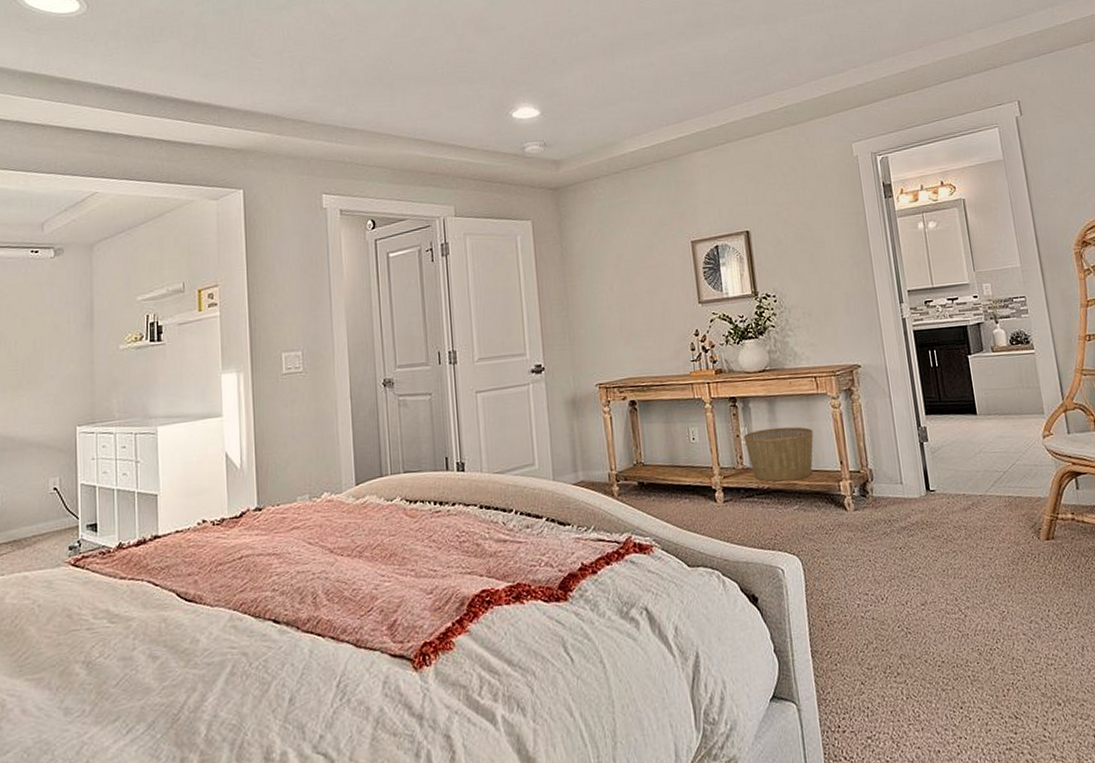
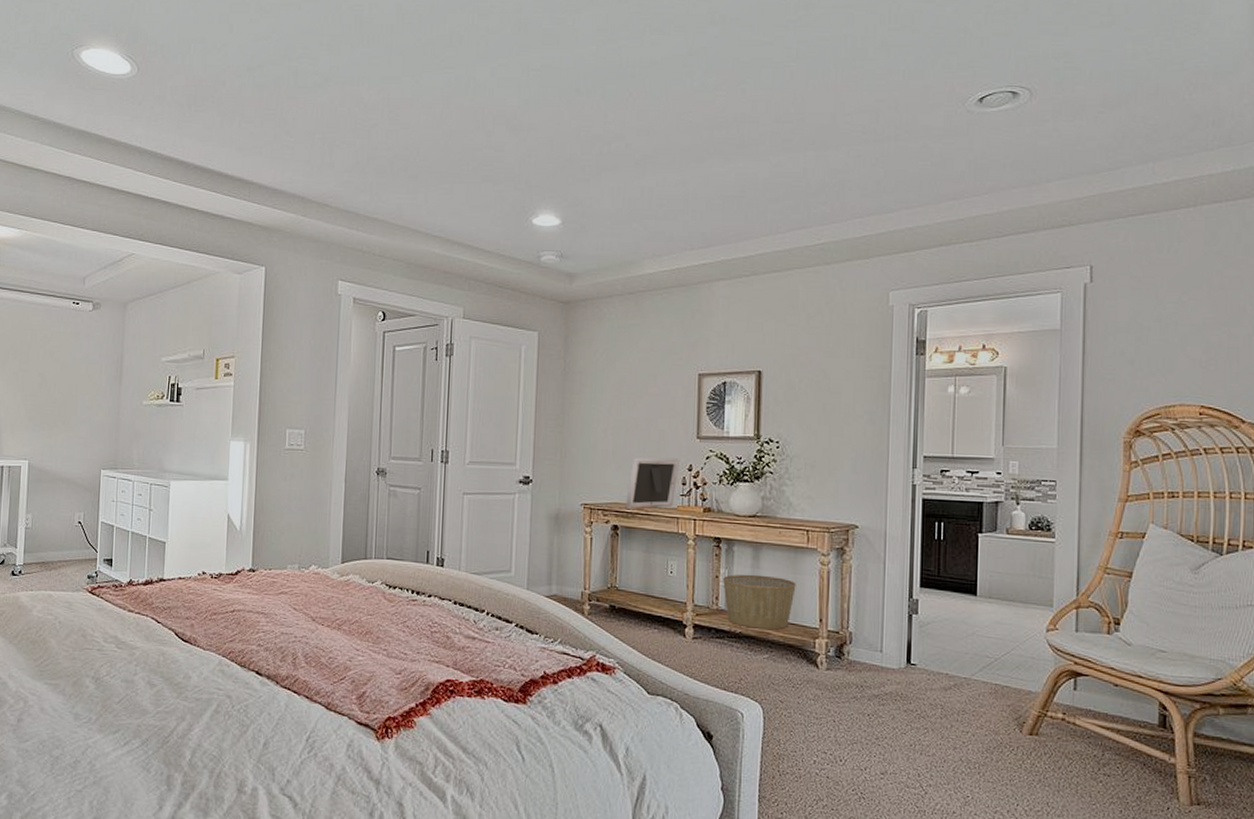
picture frame: none [639,325,686,382] -> present [625,457,681,509]

